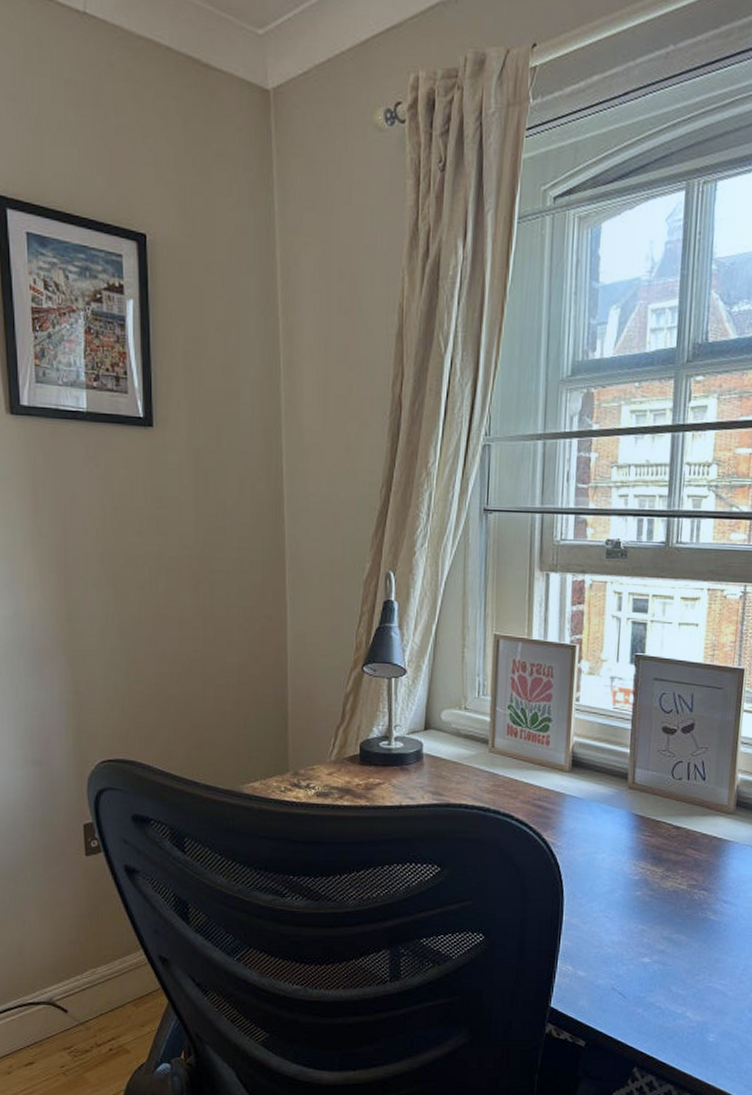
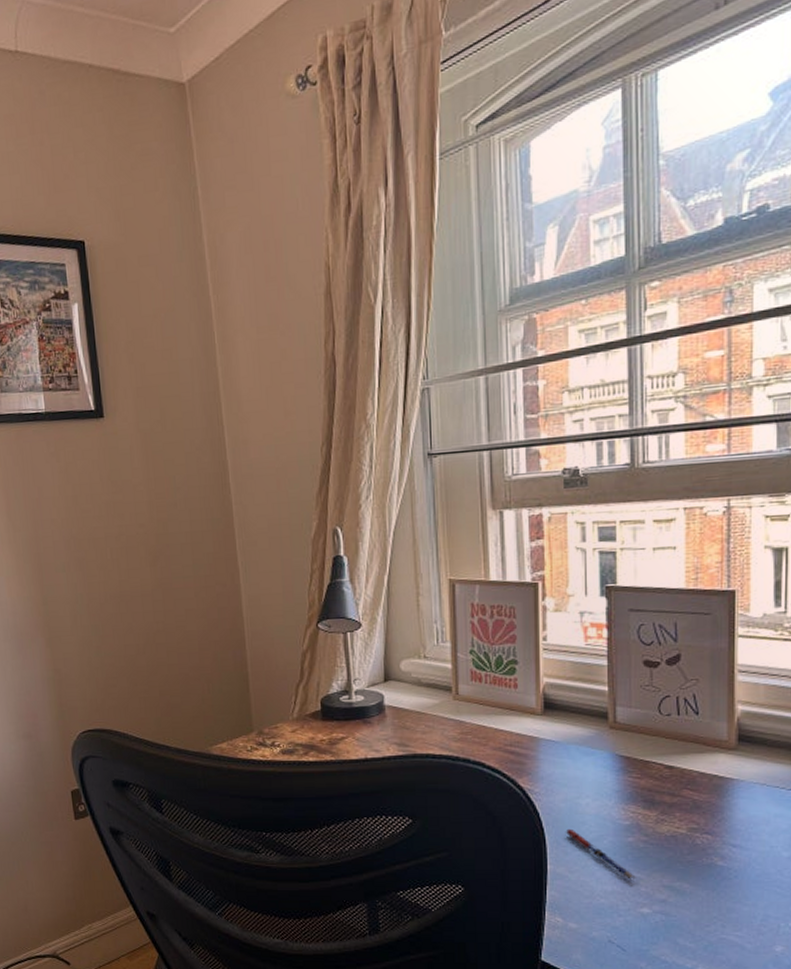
pen: none [581,881,642,931] -> present [565,828,637,880]

